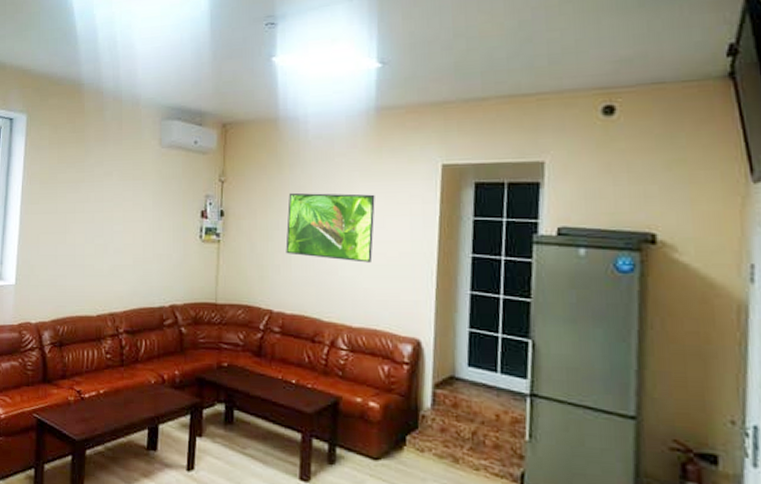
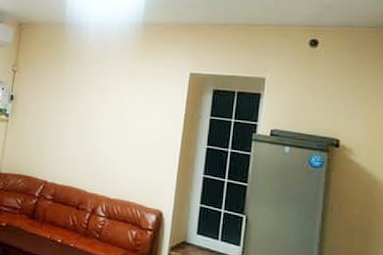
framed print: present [285,192,375,263] -> none [62,85,137,147]

